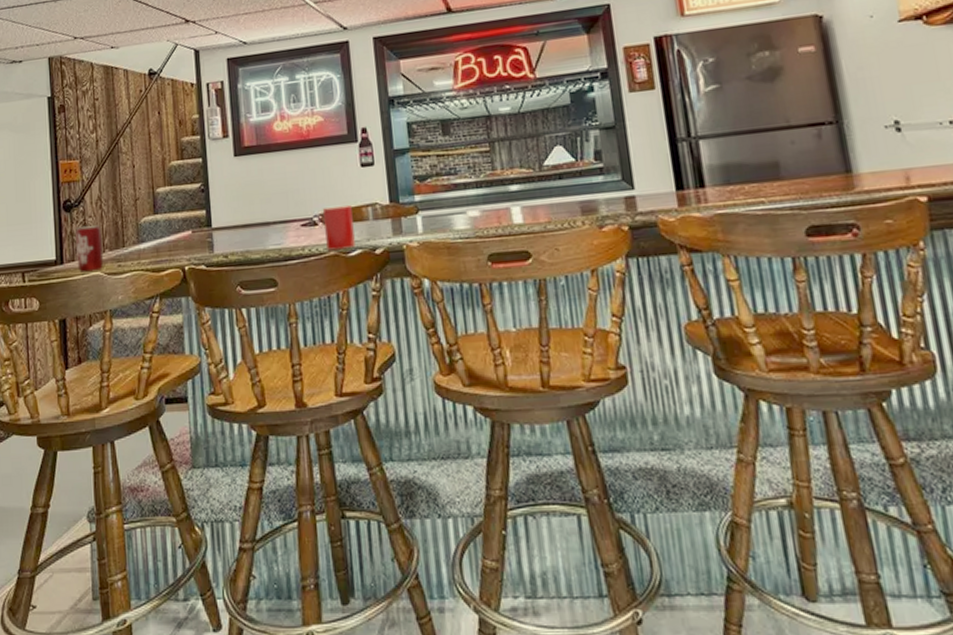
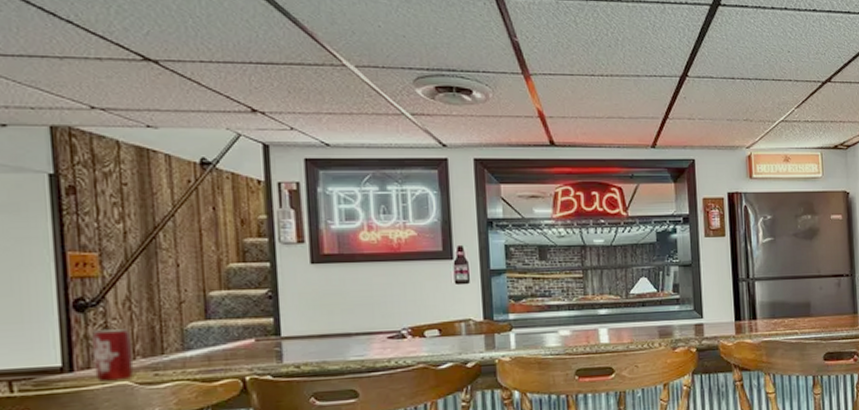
cup: present [322,205,355,251] -> none [411,320,446,364]

